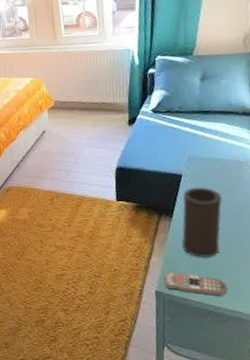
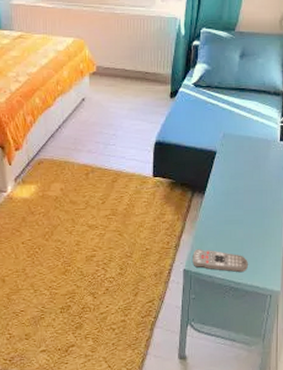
speaker: present [182,187,222,259] -> none [211,164,250,236]

